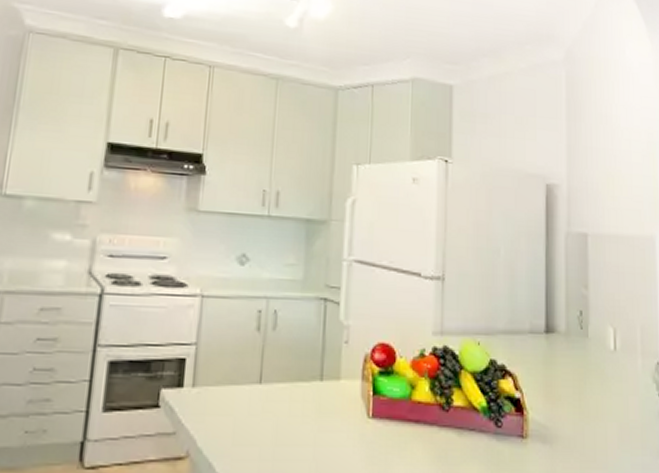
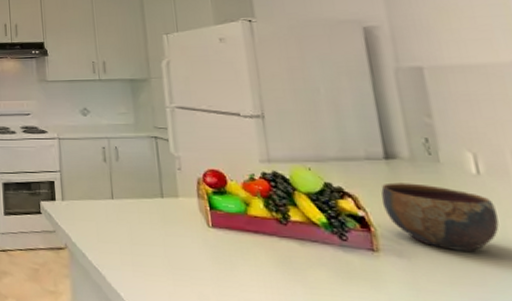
bowl: none [537,359,623,432] -> present [381,182,499,251]

